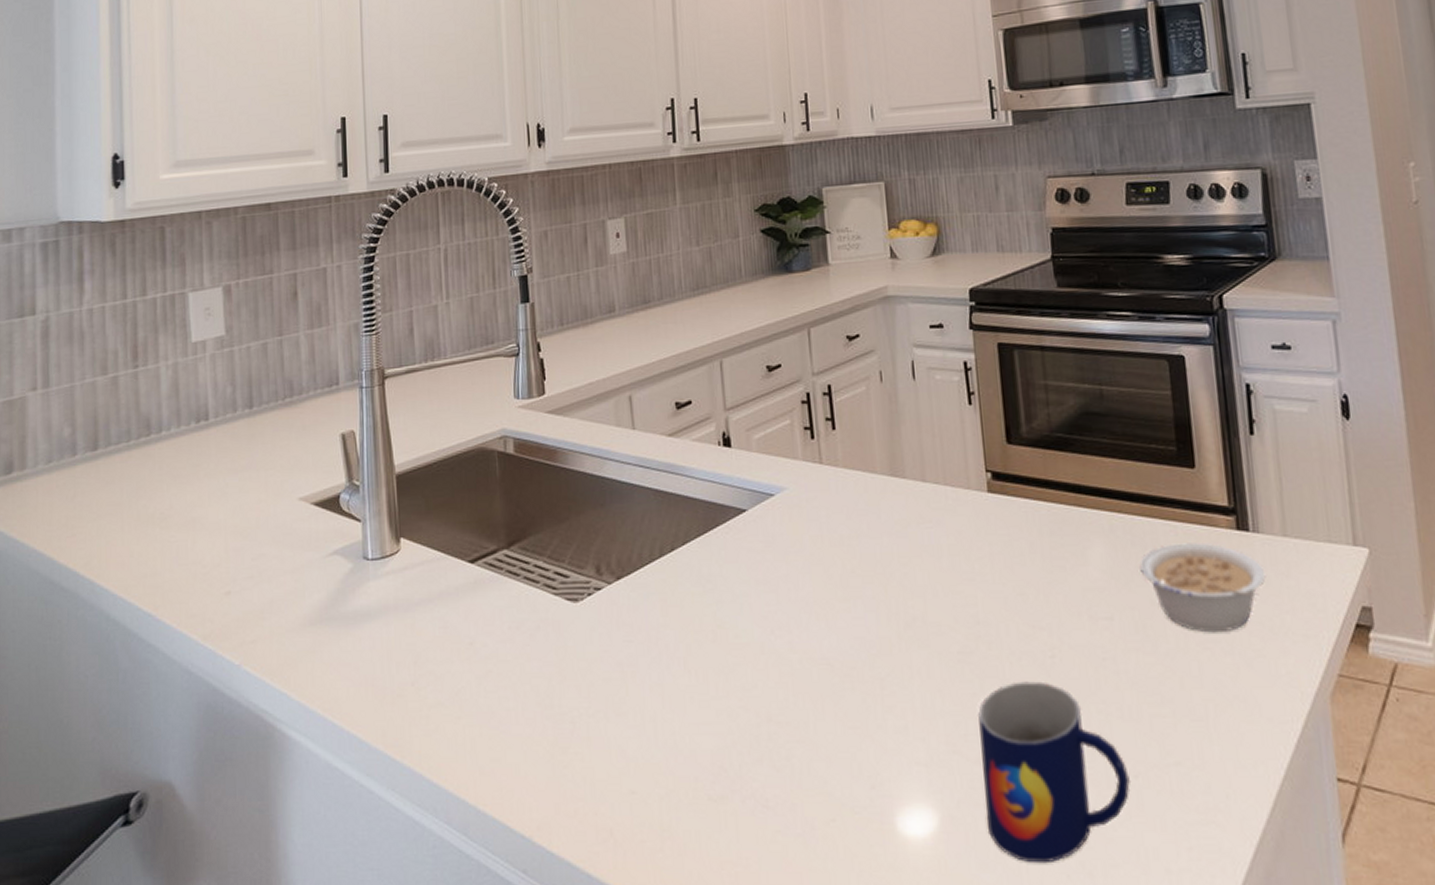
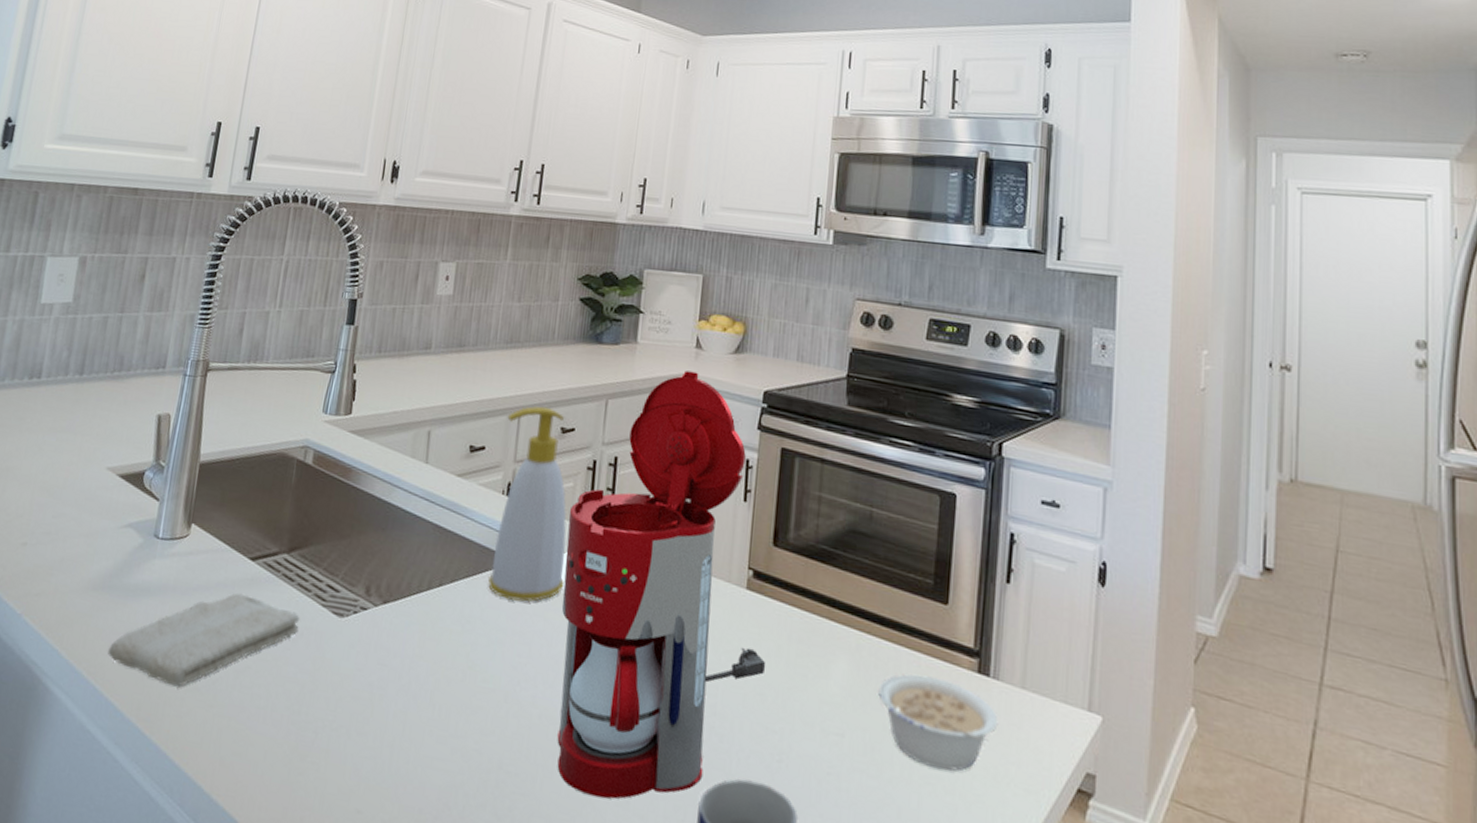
washcloth: none [339,598,534,706] -> present [108,592,299,687]
soap bottle: none [708,348,800,550] -> present [488,406,567,603]
coffee maker: none [791,283,1022,729] -> present [557,370,766,800]

